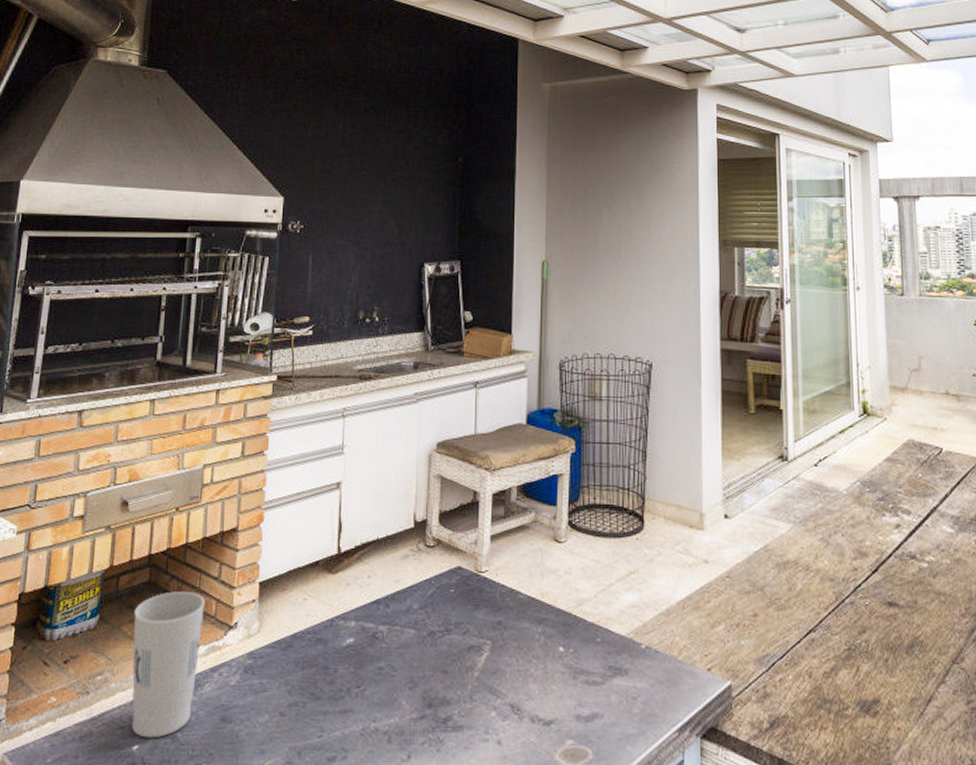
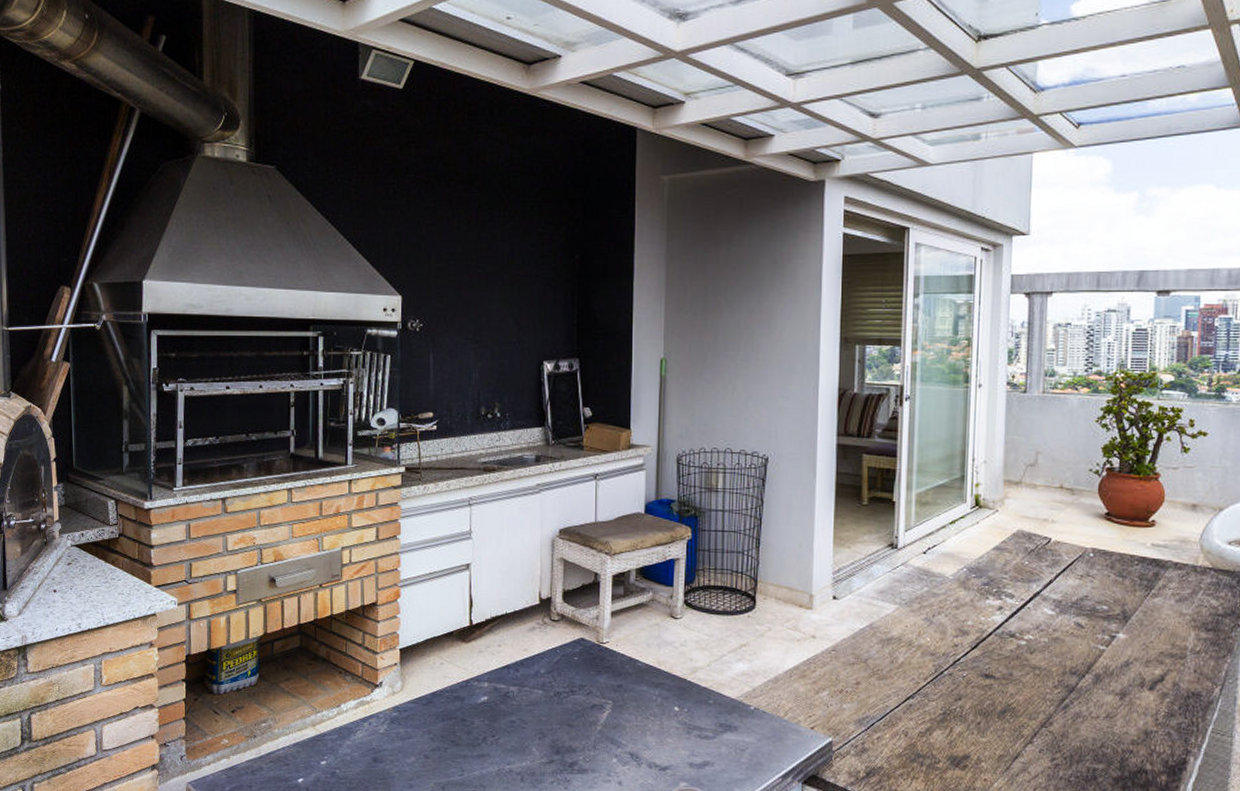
cup: present [132,591,205,739] -> none [289,655,352,774]

